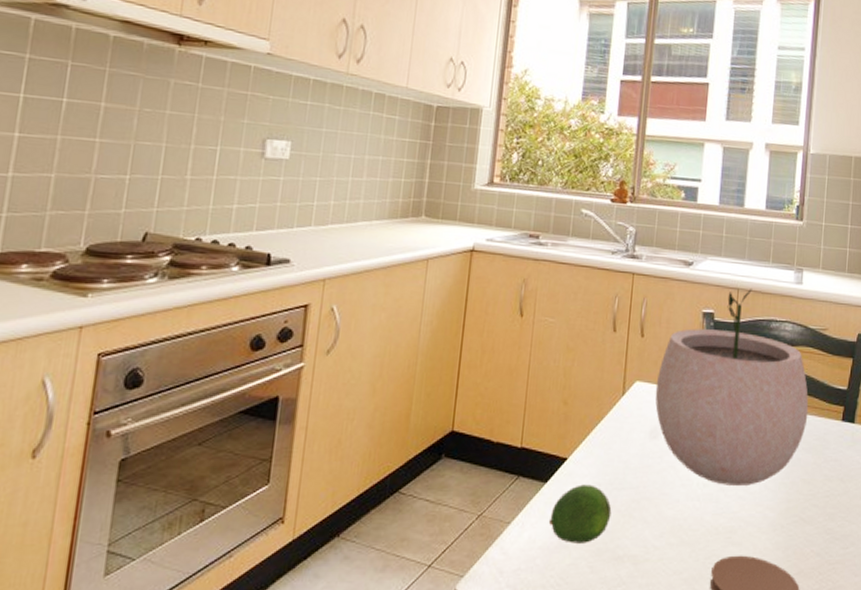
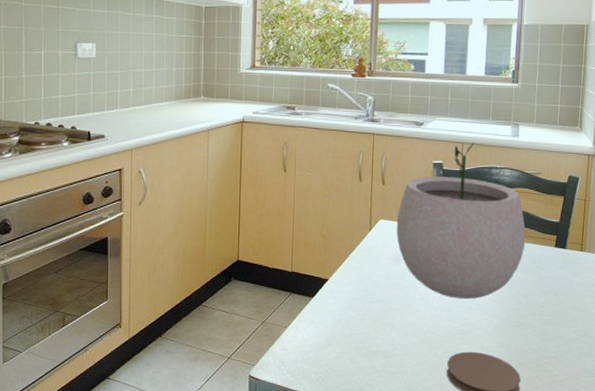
fruit: present [549,484,612,543] -> none [317,299,365,342]

